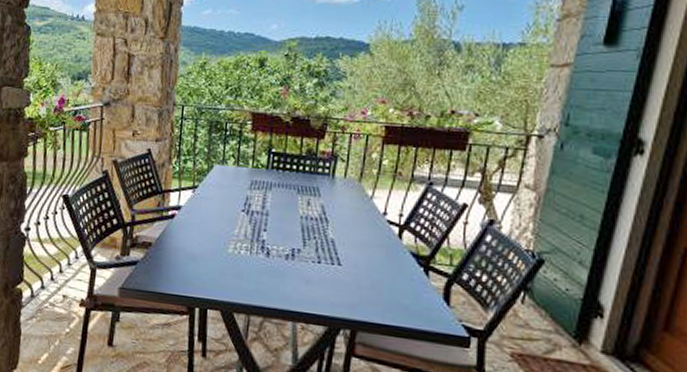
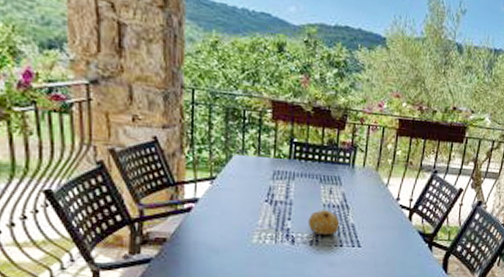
fruit: none [283,222,318,250] -> present [307,210,340,235]

